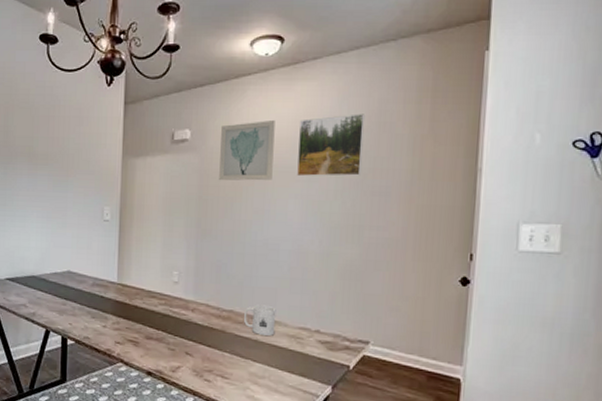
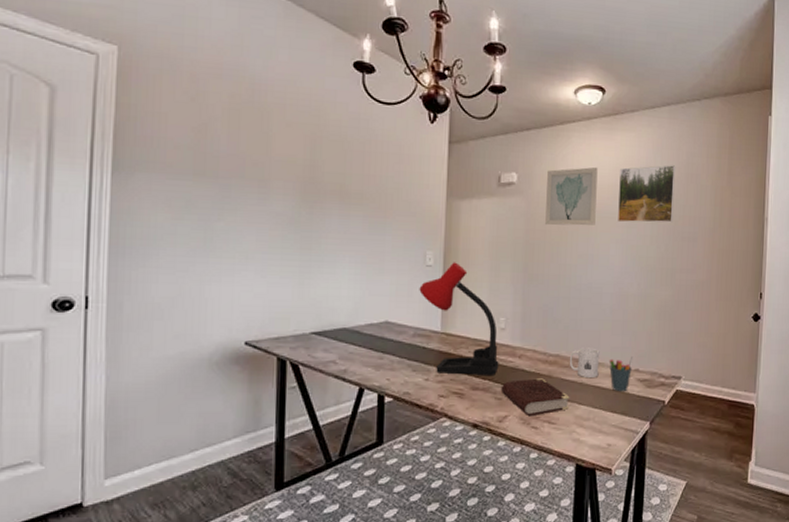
desk lamp: none [97,217,172,327] -> present [419,262,499,375]
book: none [174,332,244,370] -> present [500,378,570,417]
pen holder: none [286,316,314,353] -> present [609,356,634,392]

